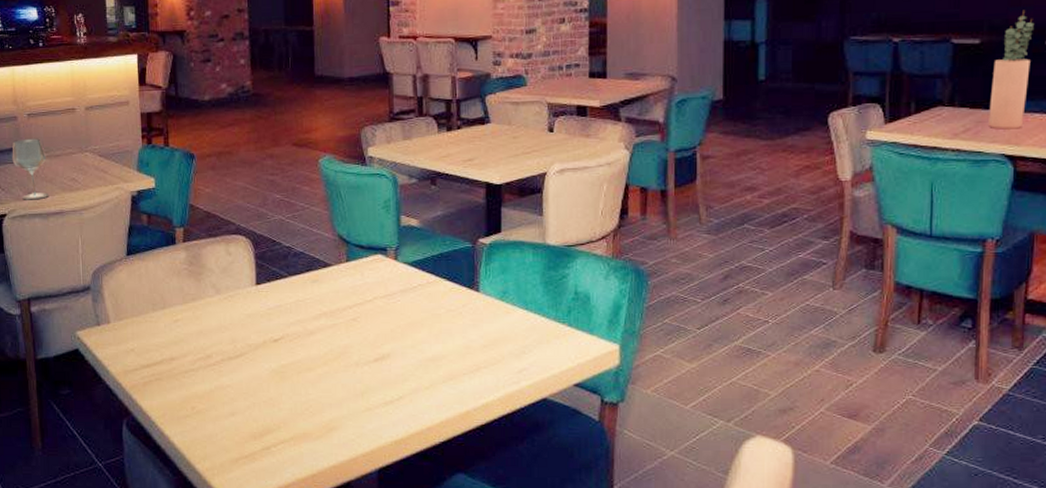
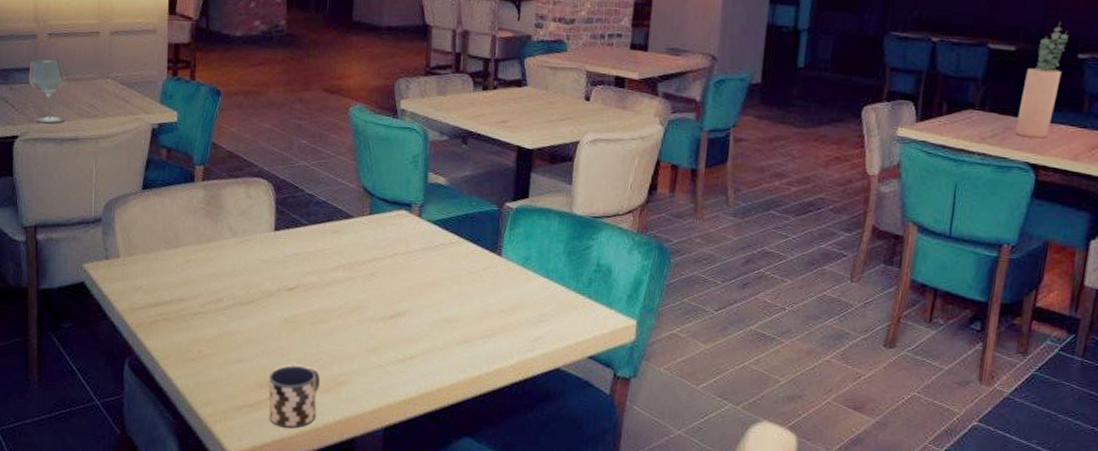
cup: none [261,415,312,477] -> present [268,365,320,429]

